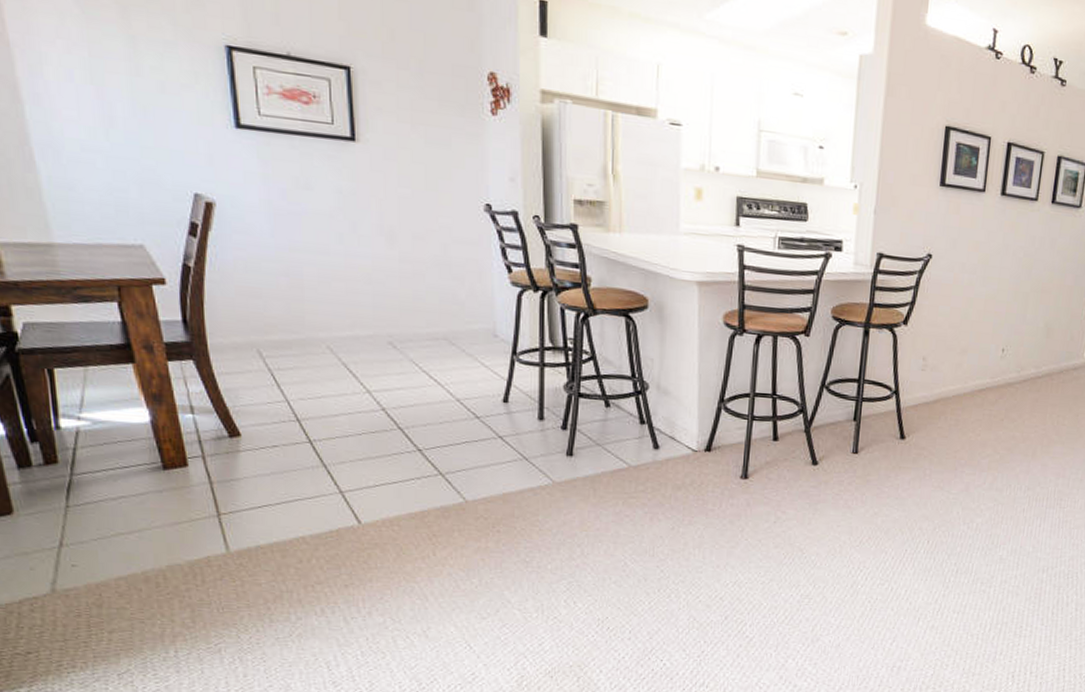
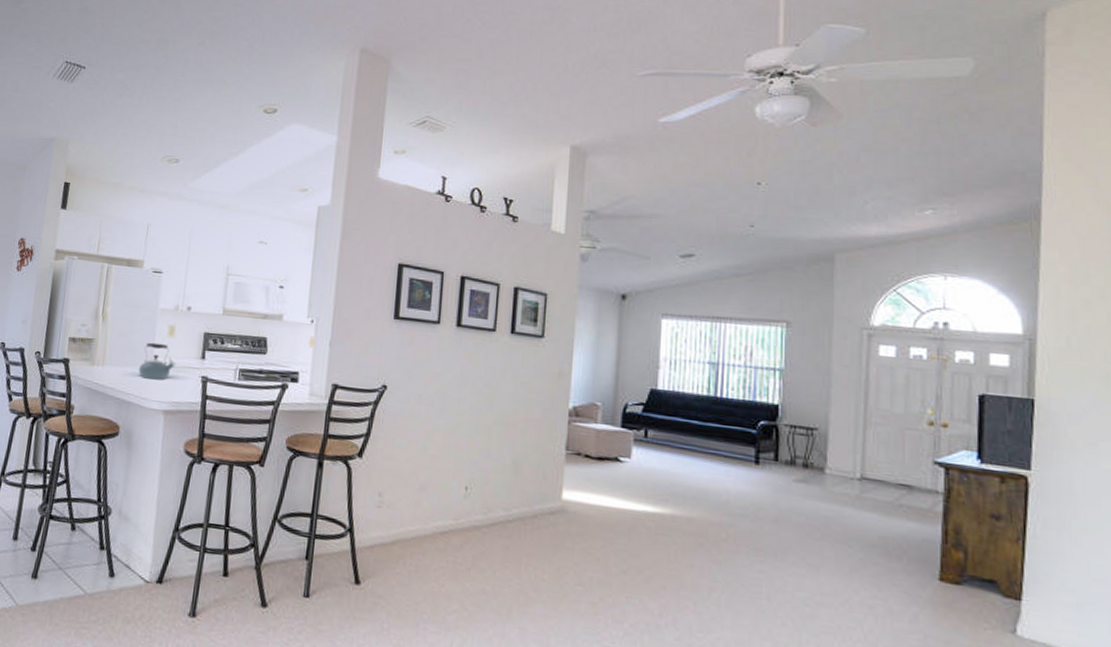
kettle: none [663,206,707,250] -> present [138,342,176,381]

